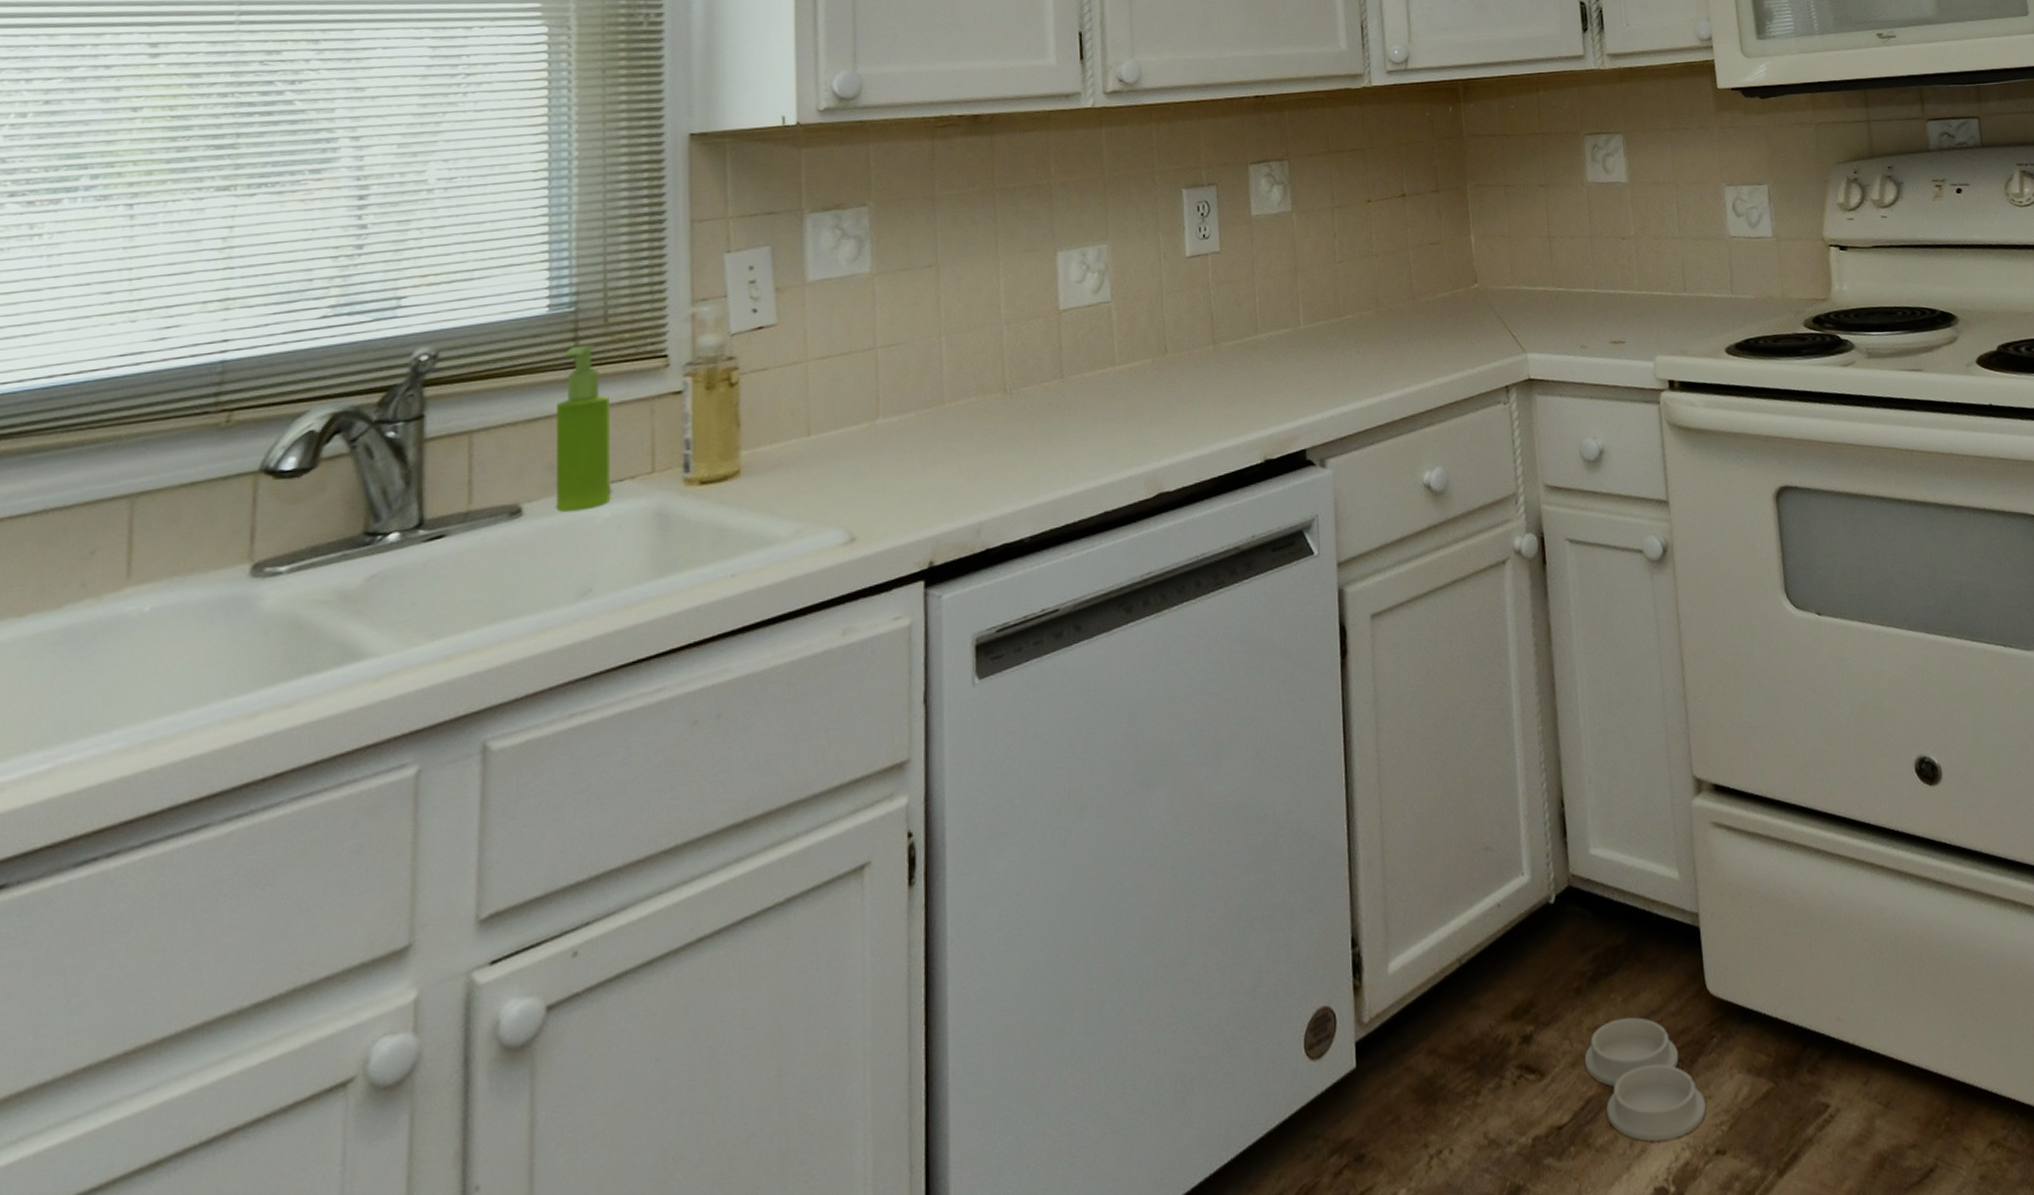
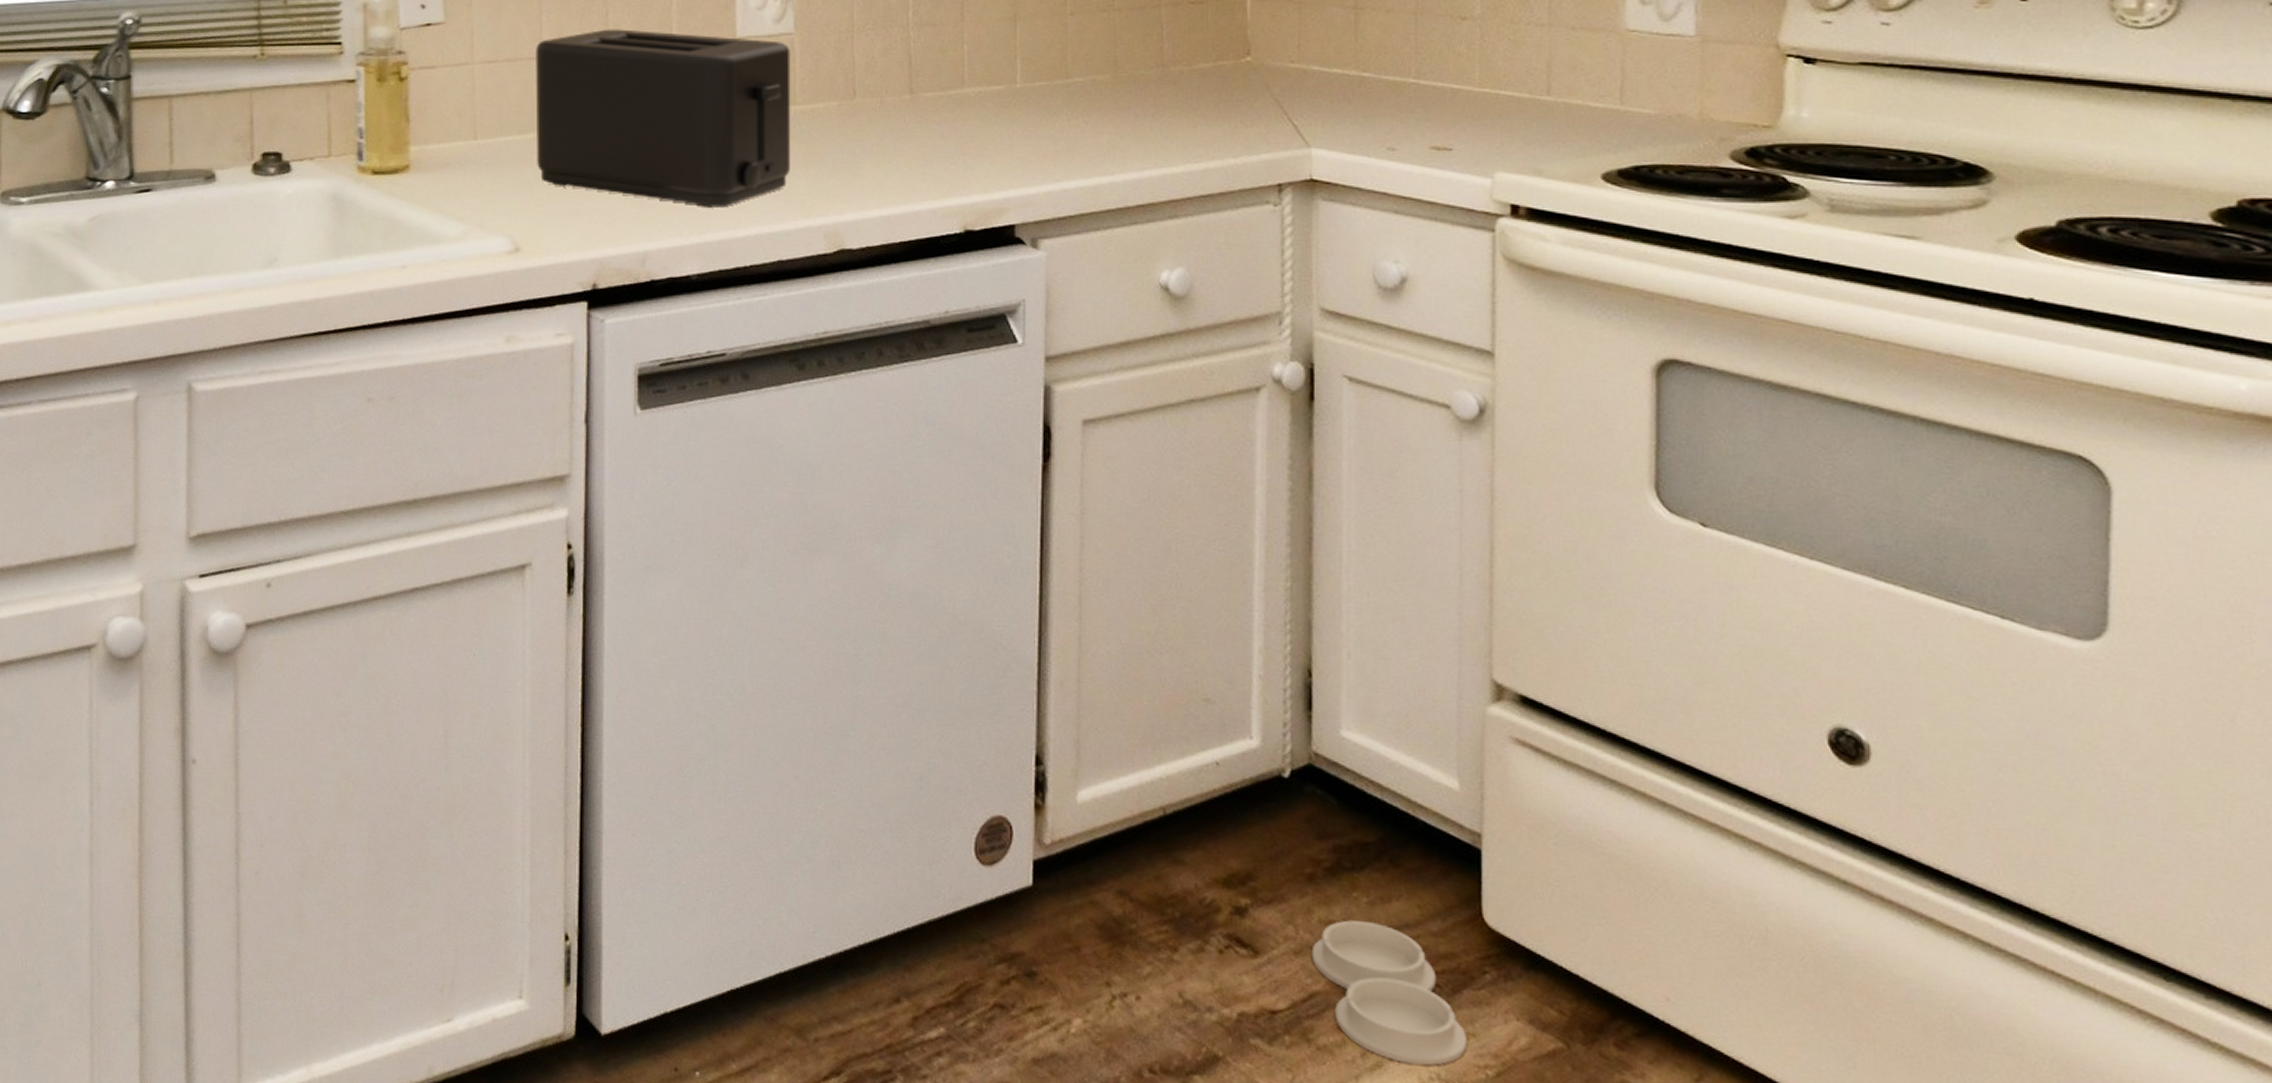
soap dispenser: present [555,344,611,513] -> none [242,24,293,184]
toaster: none [870,310,1112,471] -> present [536,29,791,207]

